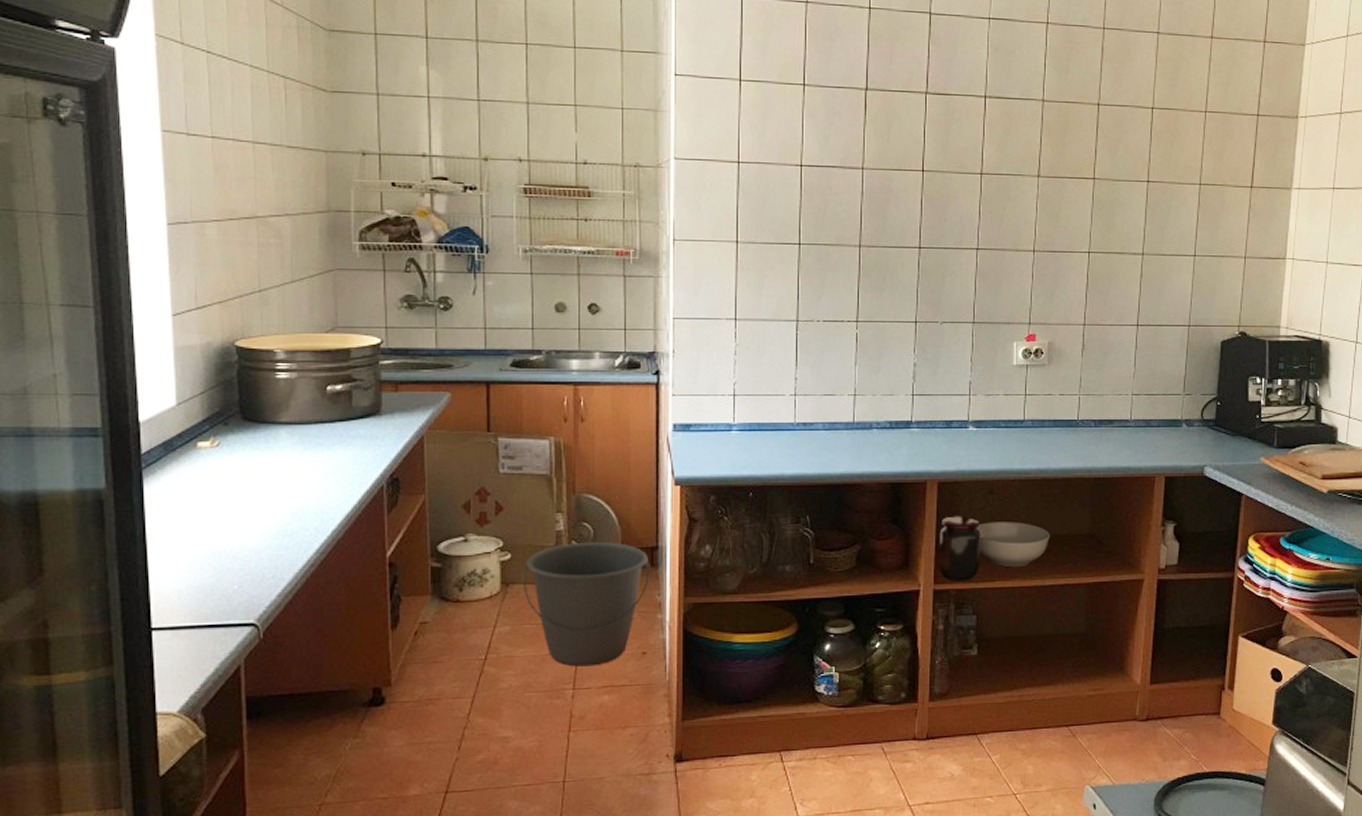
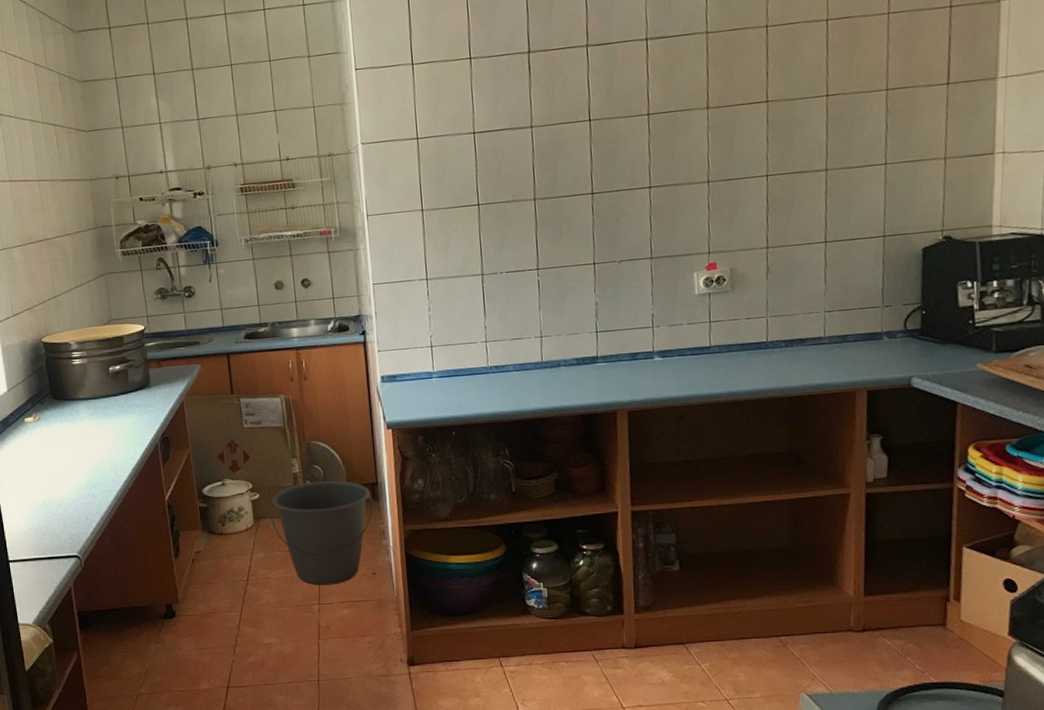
jar: present [939,516,981,581] -> none [633,441,675,503]
bowl: present [976,522,1051,567] -> none [668,444,747,487]

